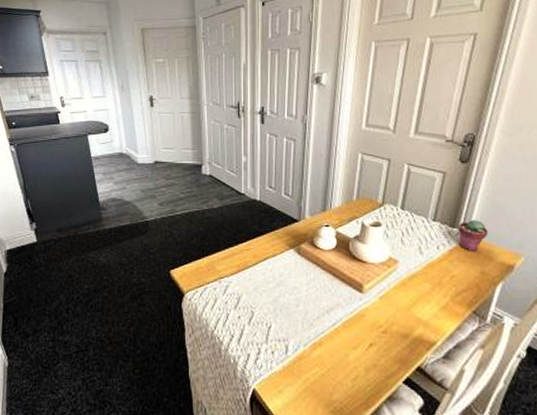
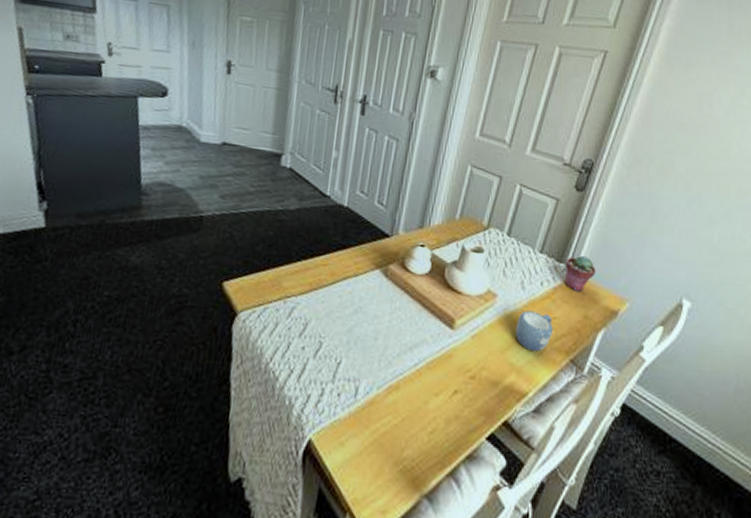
mug: none [418,272,454,307] -> present [515,310,554,352]

